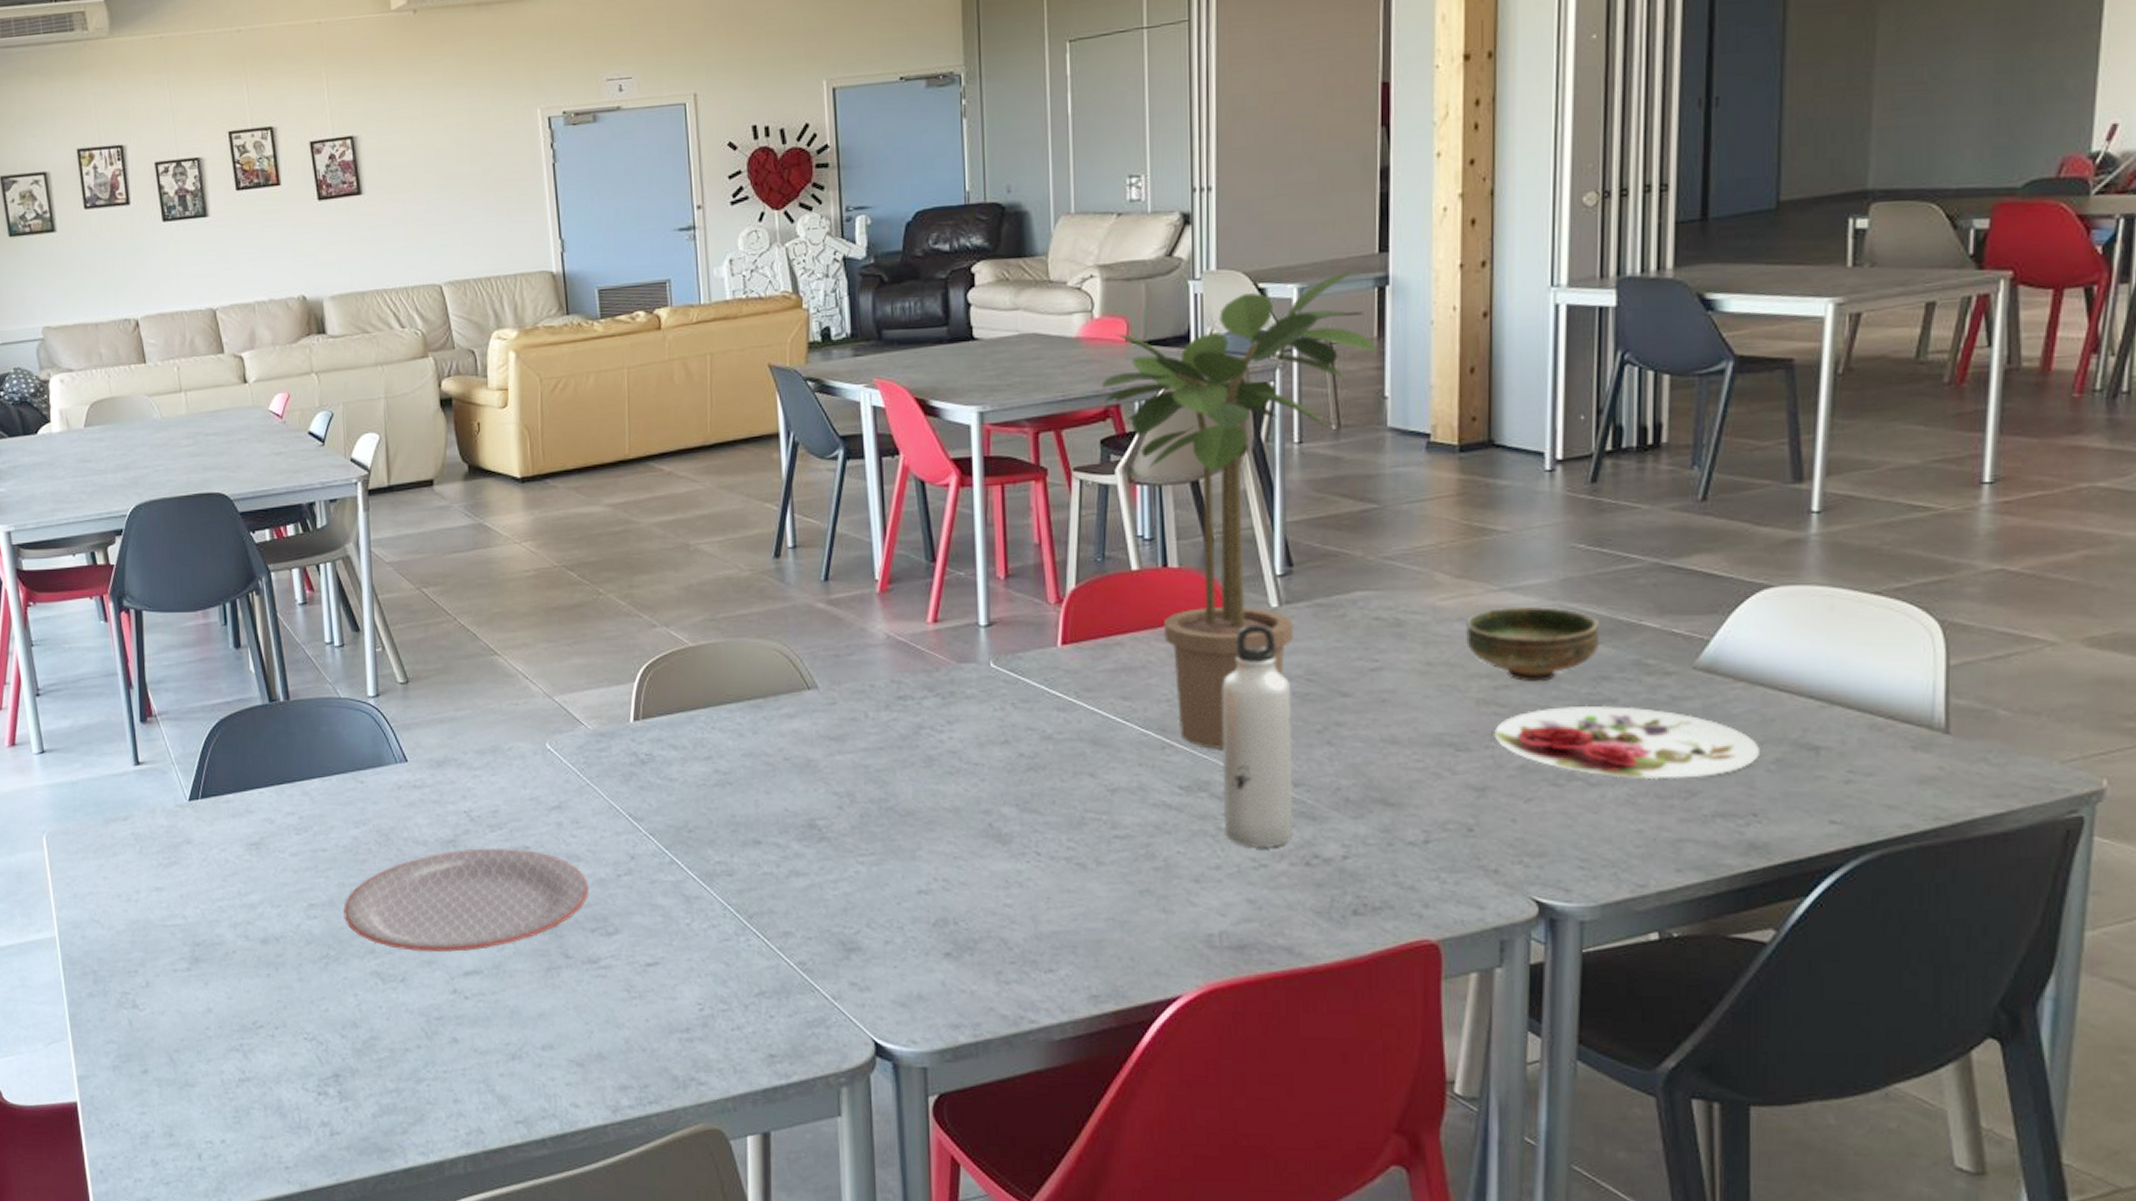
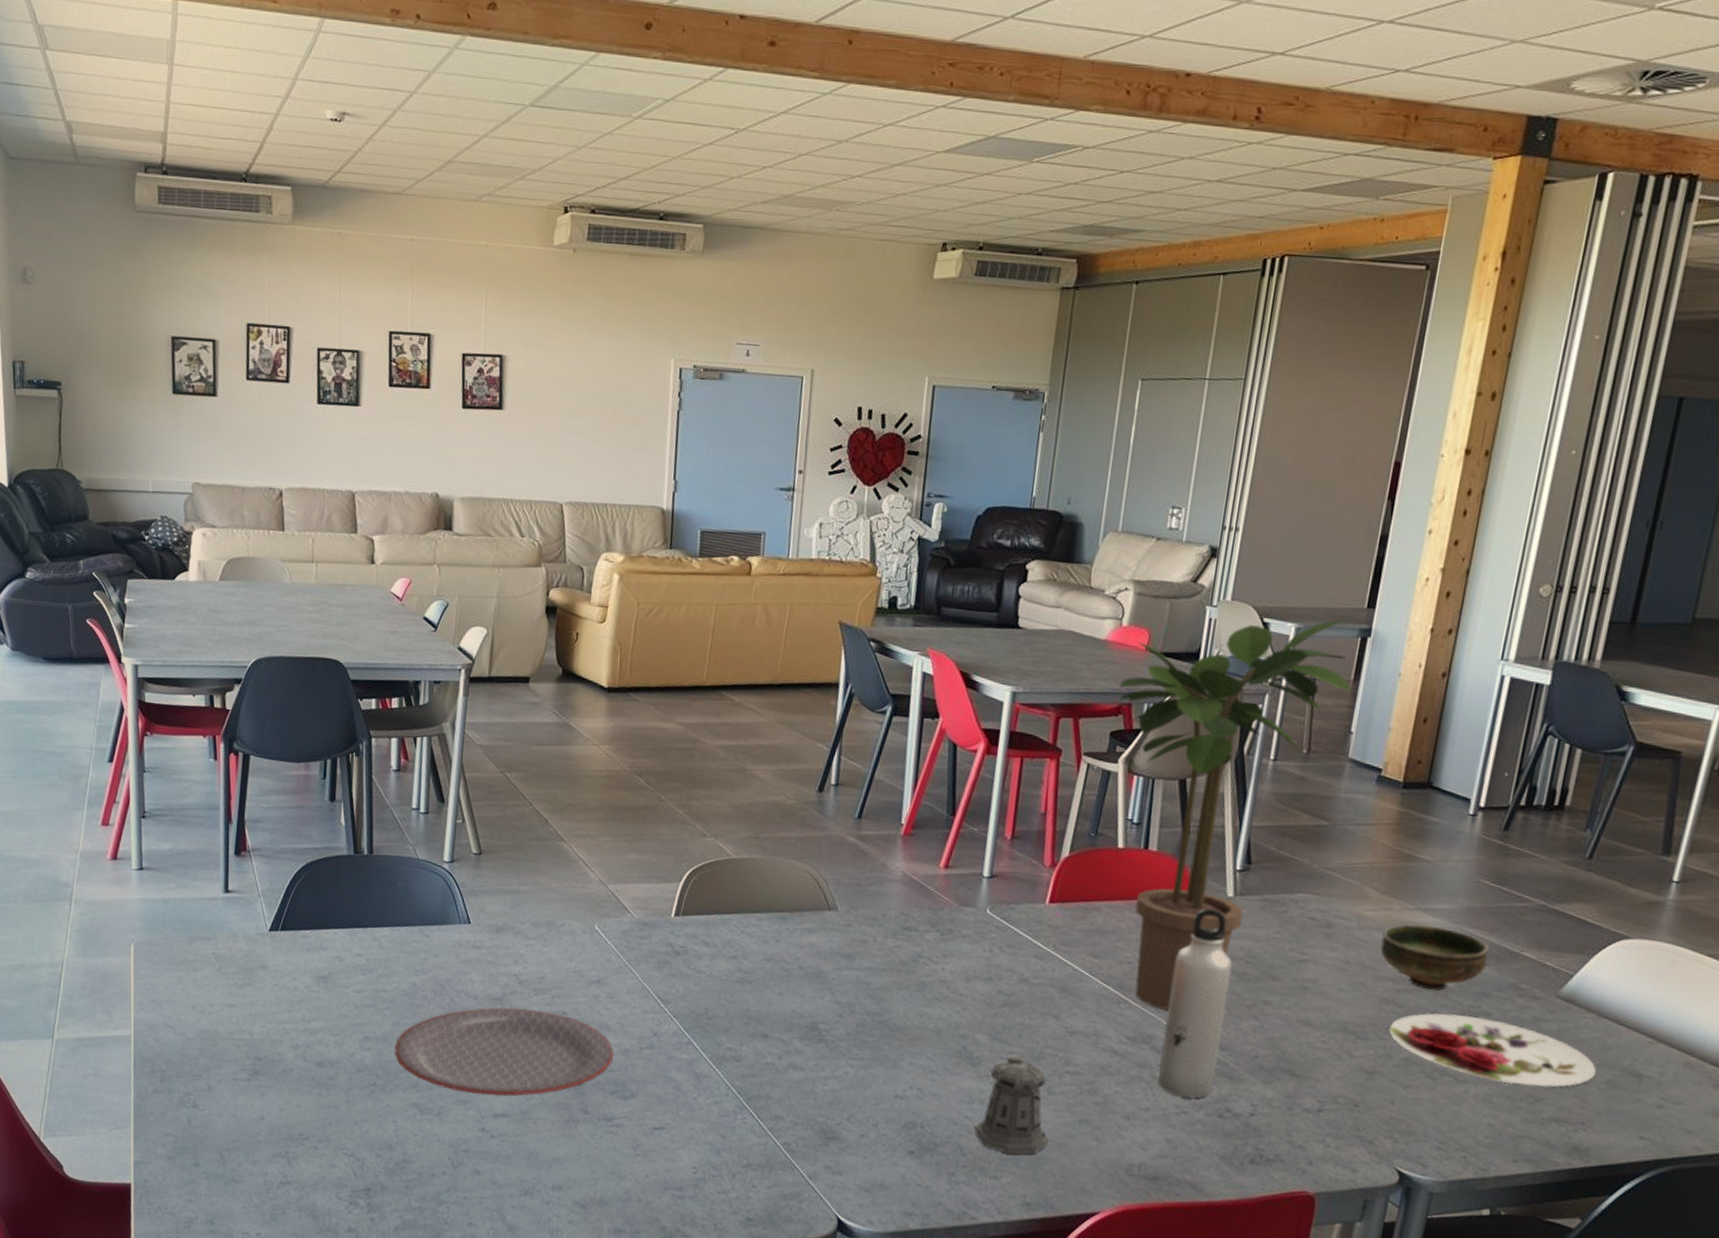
pepper shaker: none [1017,824,1107,941] -> present [974,1054,1049,1155]

